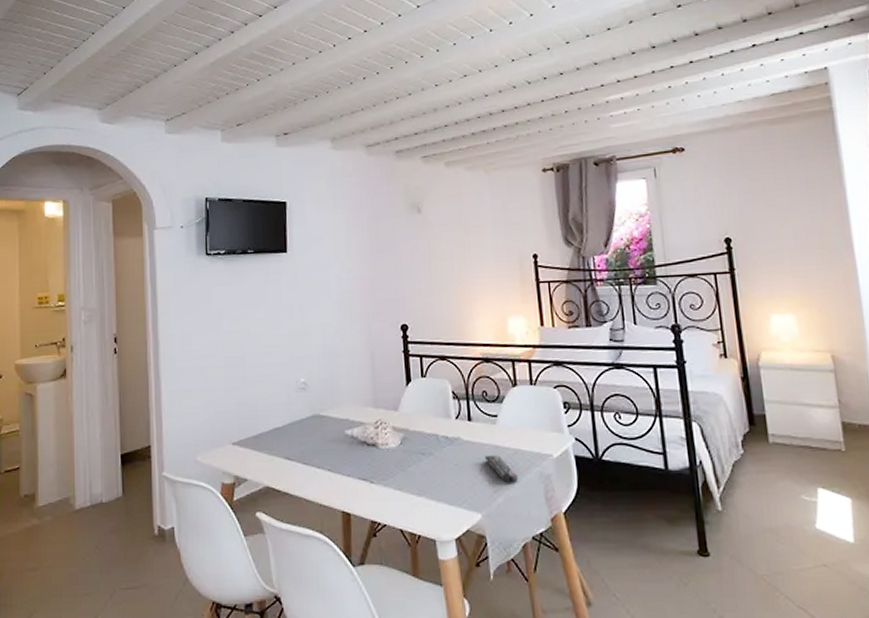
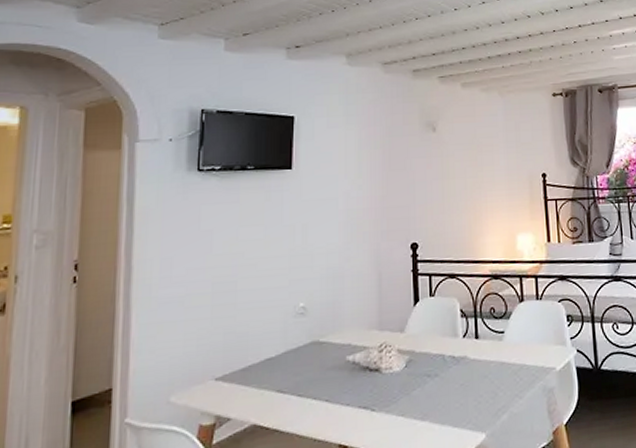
remote control: present [484,454,519,484] -> none [490,370,523,401]

